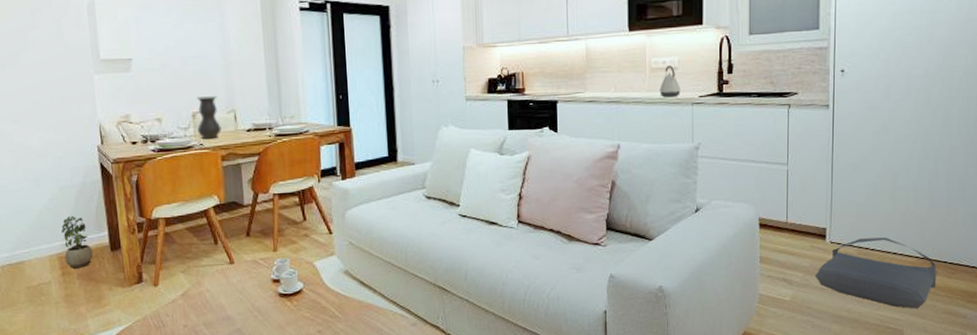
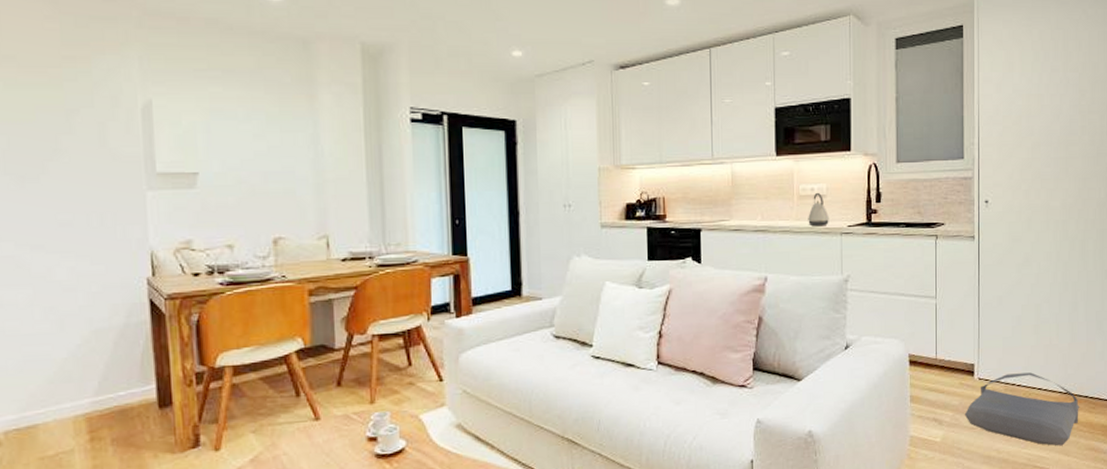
potted plant: present [61,215,93,268] -> none [92,365,134,432]
vase: present [196,96,221,140] -> none [279,219,310,271]

